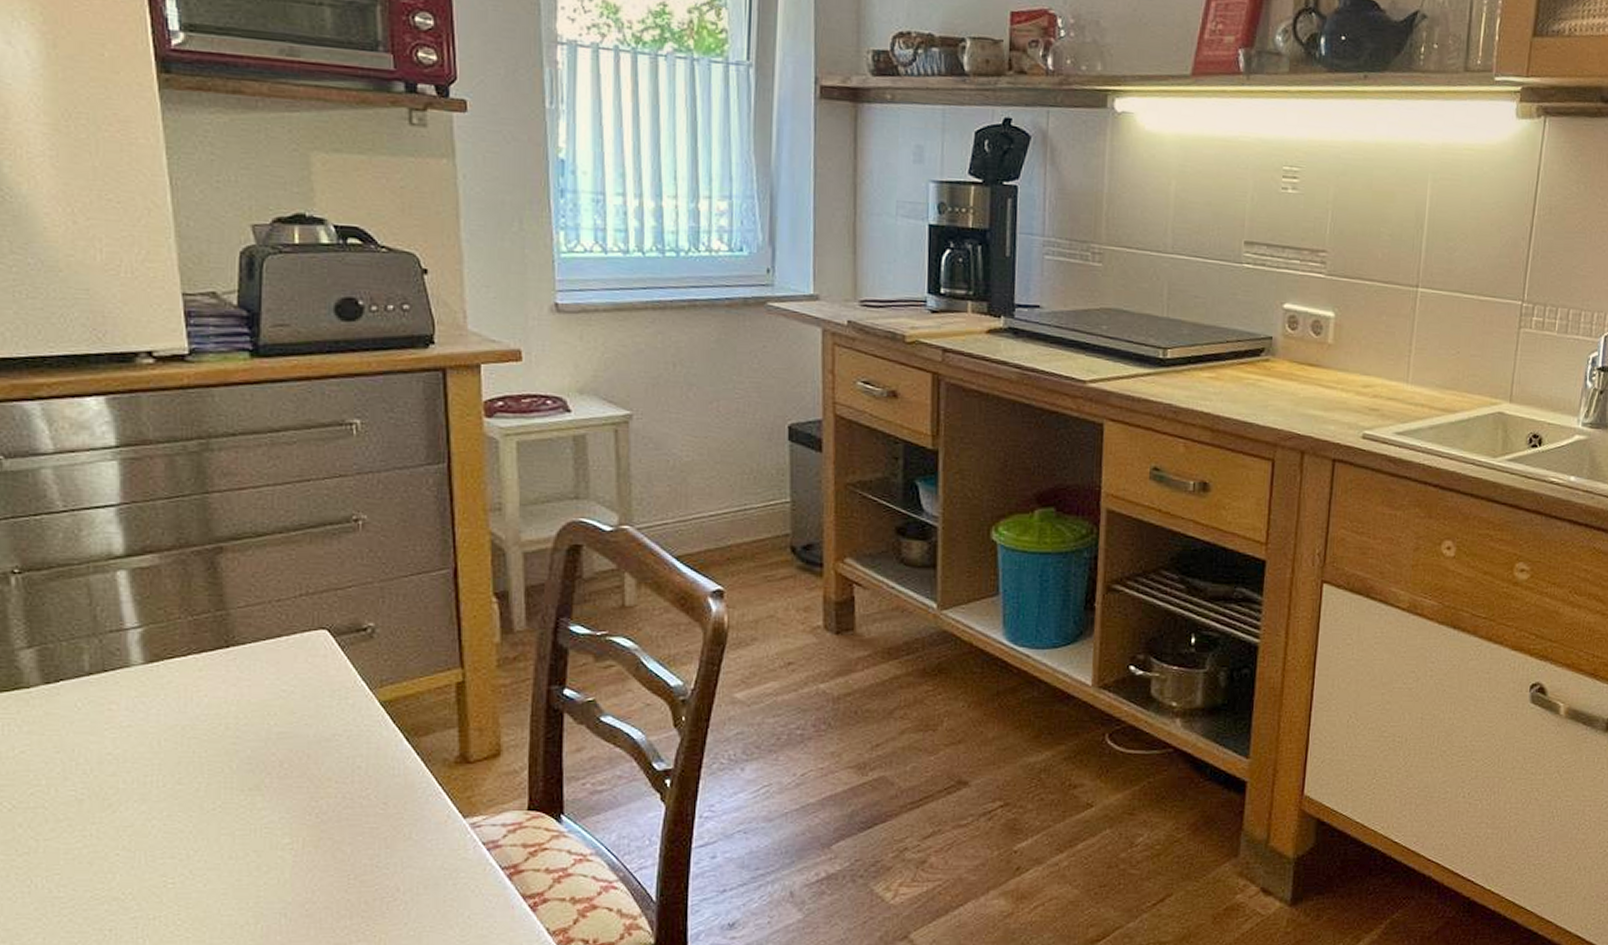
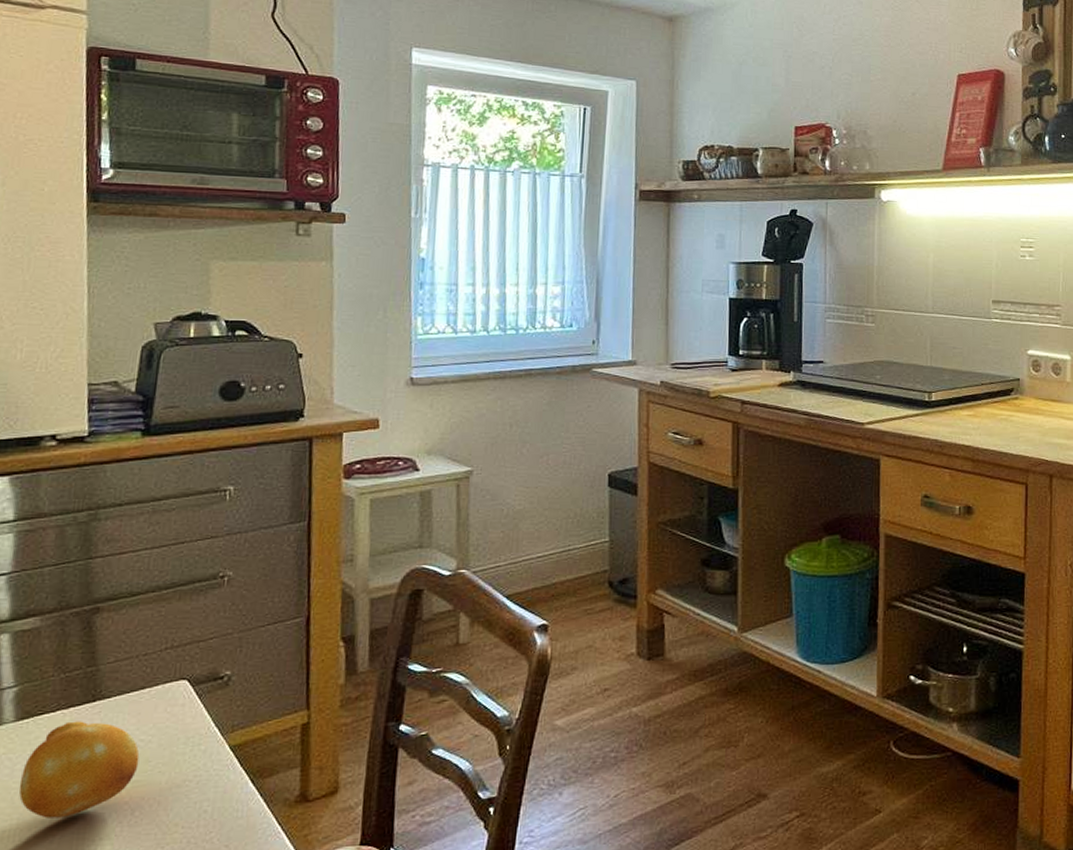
fruit: none [156,667,283,766] -> present [19,721,140,818]

